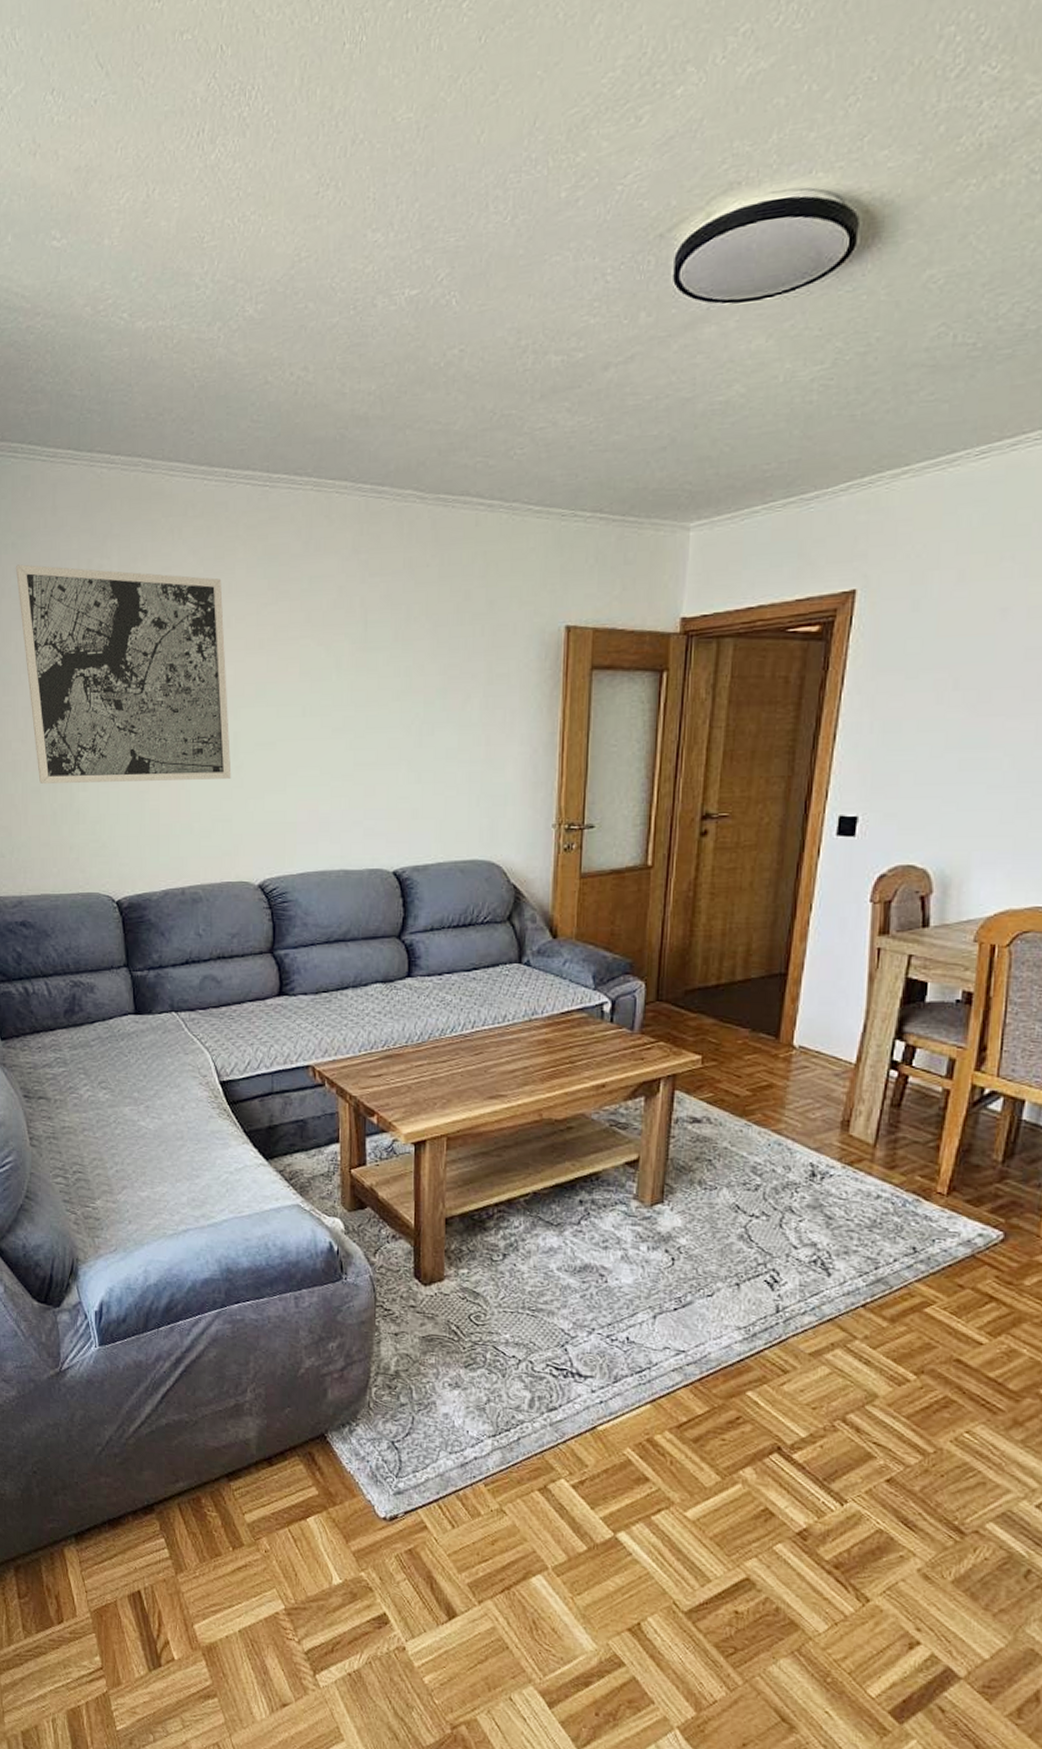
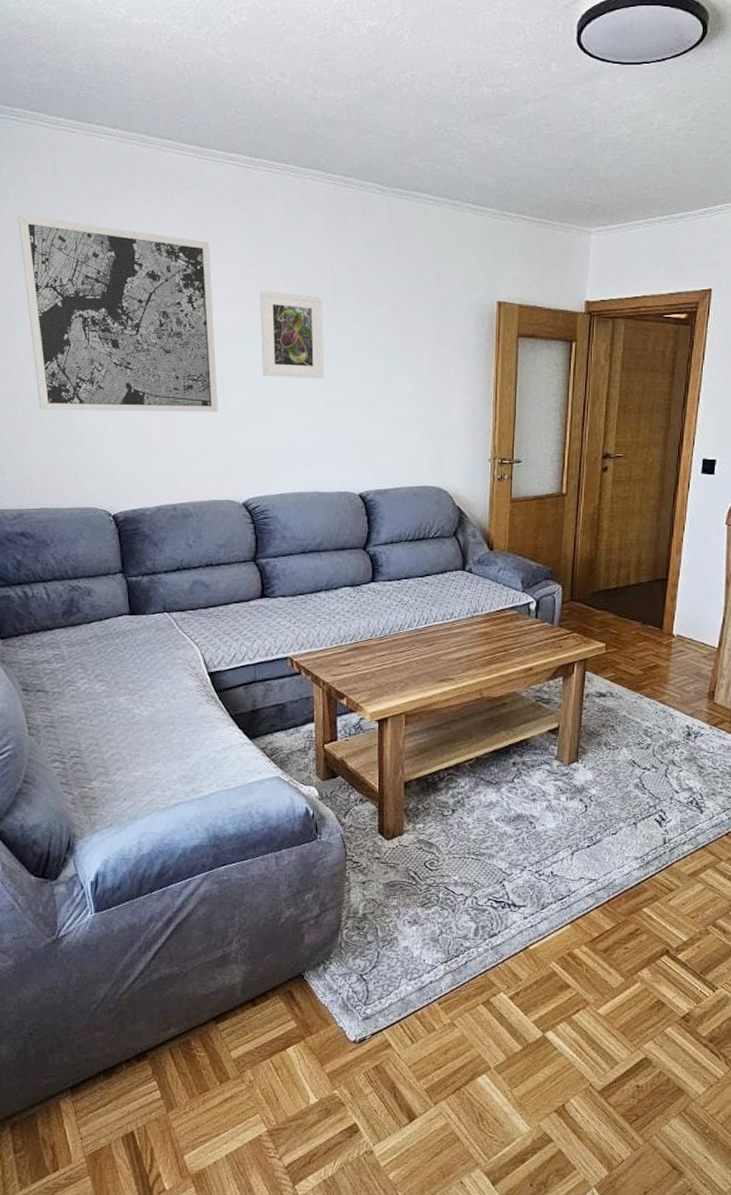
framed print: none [278,631,353,735] -> present [259,290,324,378]

